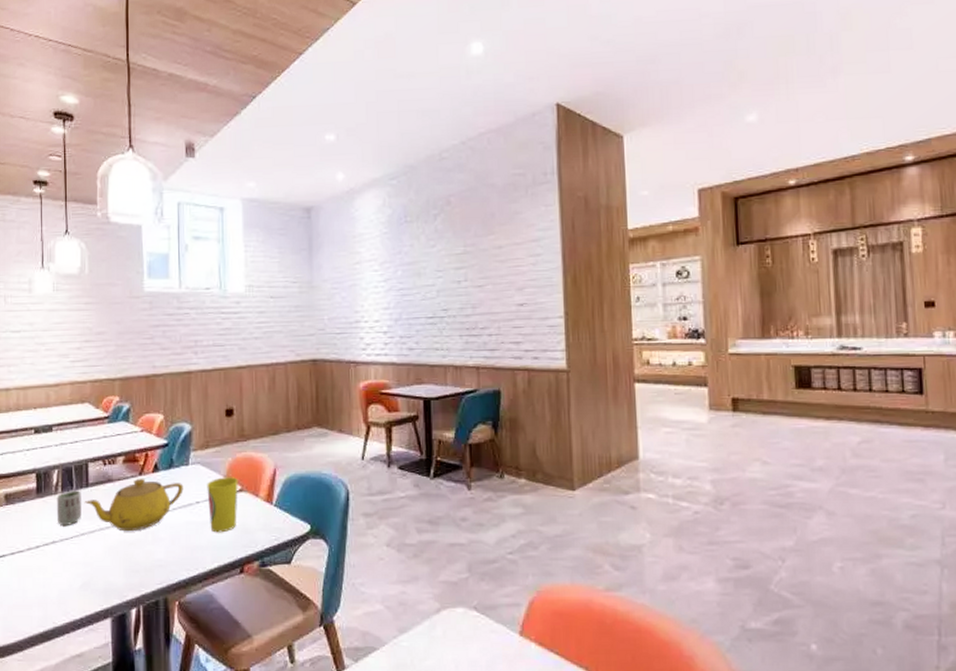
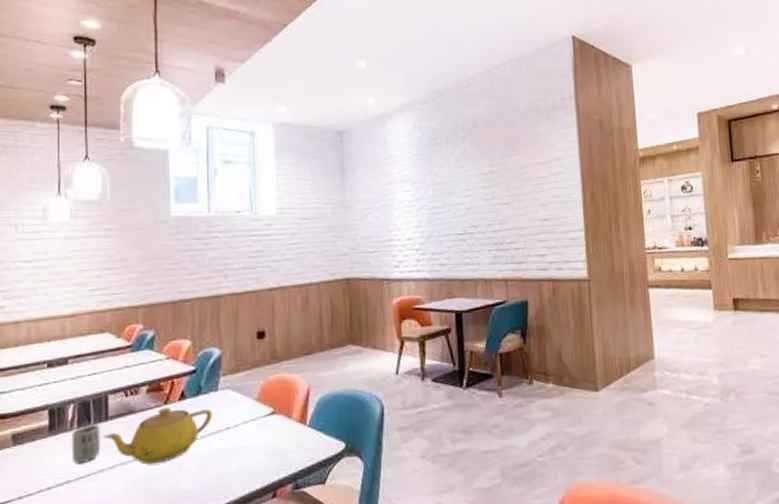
cup: present [207,477,238,533] -> none [237,400,270,459]

